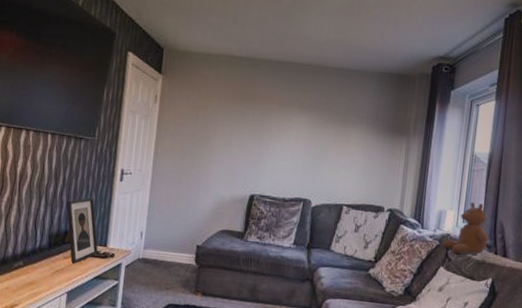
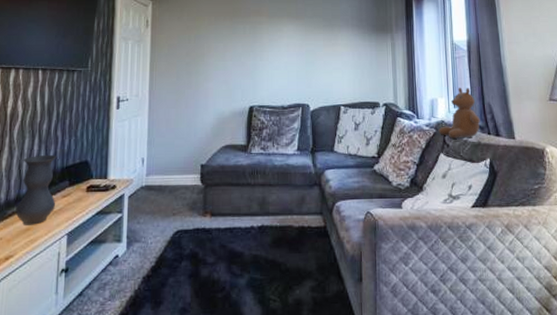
vase: none [21,216,61,281] -> present [15,154,56,227]
picture frame: present [64,197,98,264] -> none [61,129,98,202]

